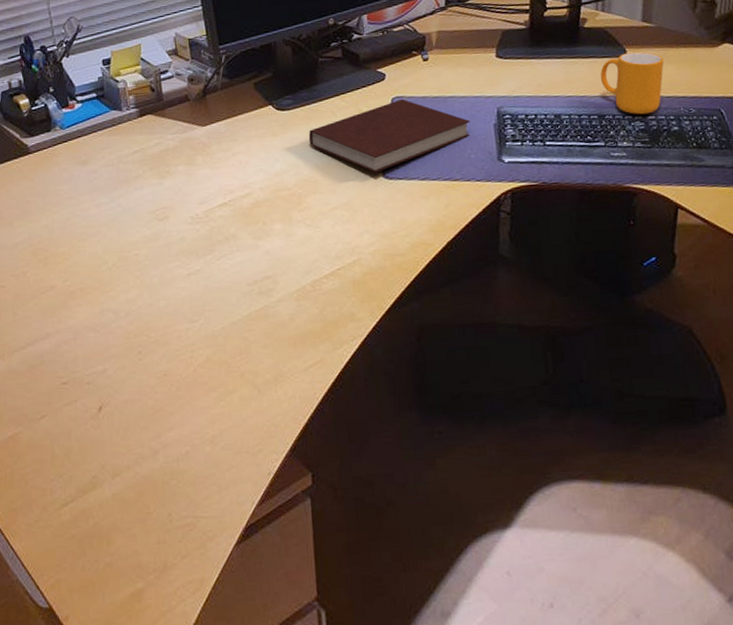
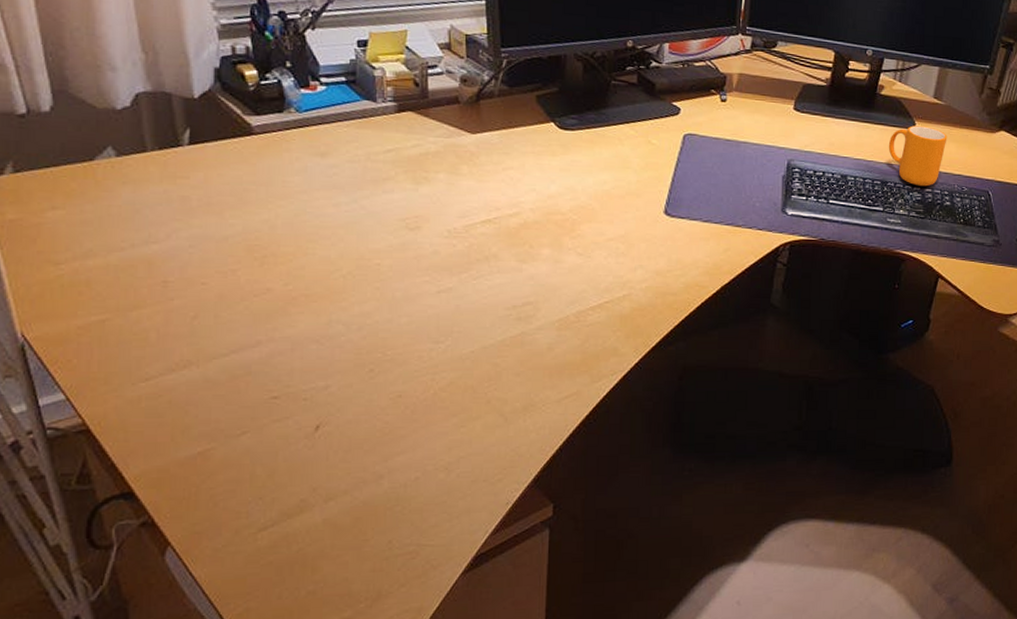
notebook: present [308,99,470,173] -> none [590,137,760,209]

